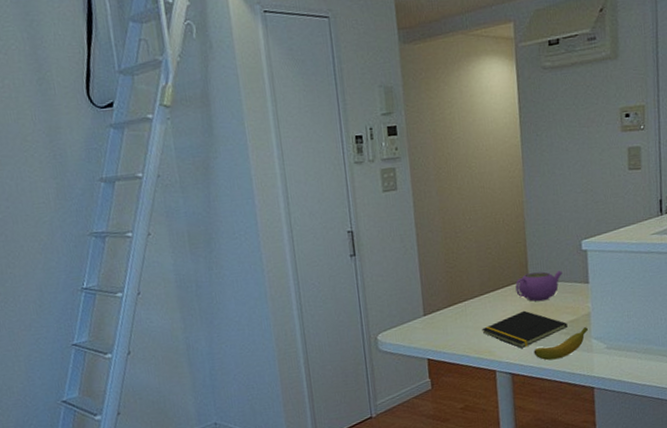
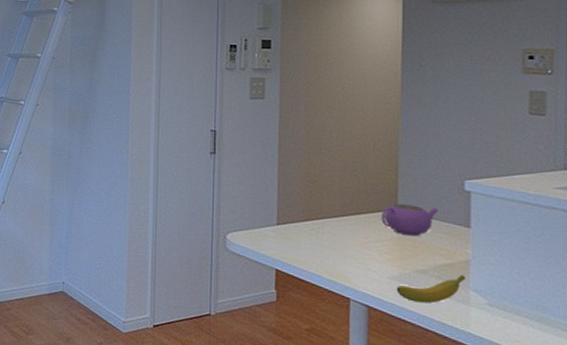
notepad: present [481,310,568,348] -> none [338,241,440,282]

